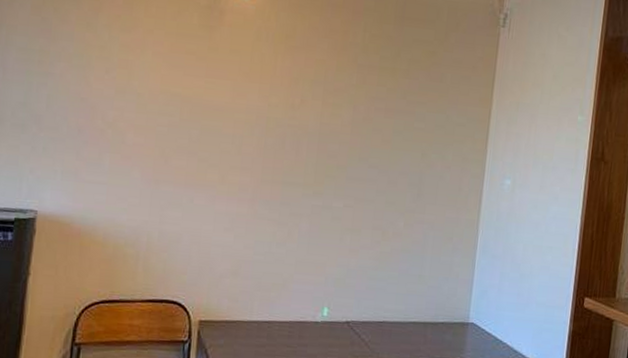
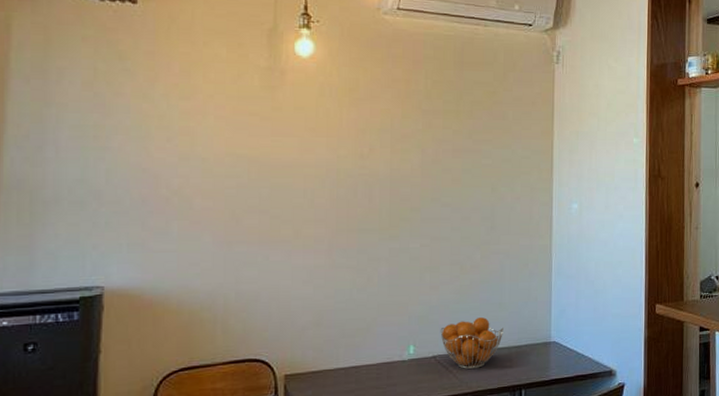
fruit basket: none [356,288,421,340] -> present [440,317,503,369]

